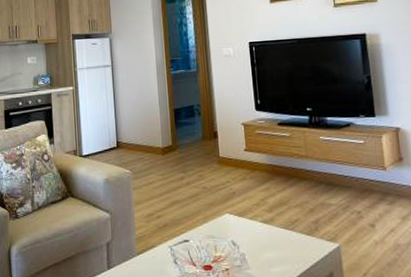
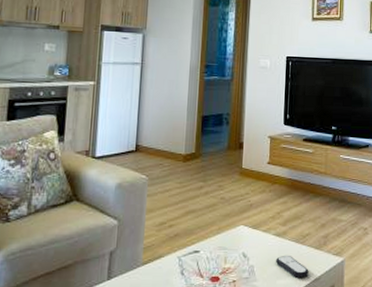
remote control: none [266,242,303,266] -> present [275,255,309,279]

